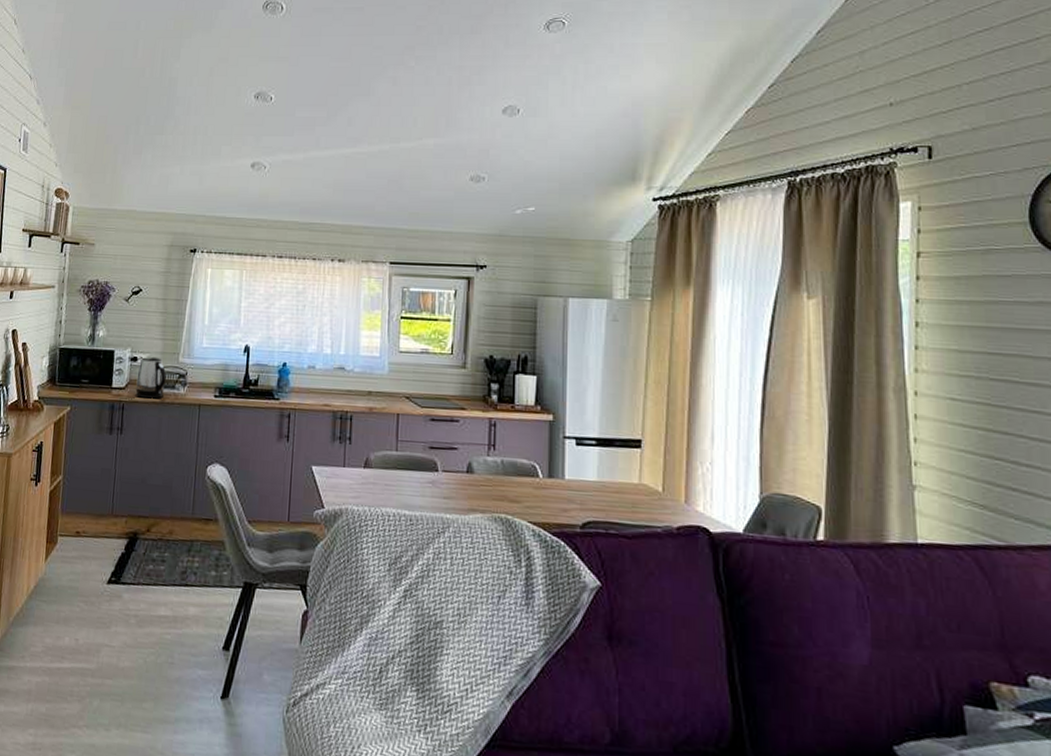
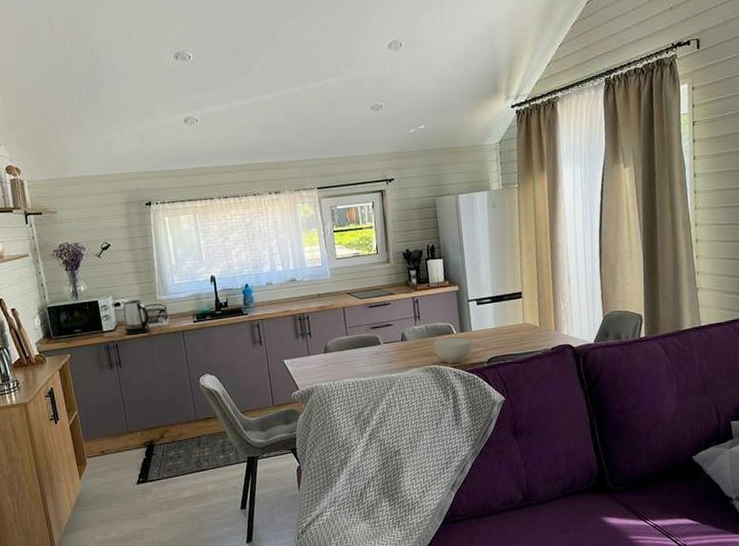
bowl: none [508,480,564,520] -> present [432,337,473,364]

